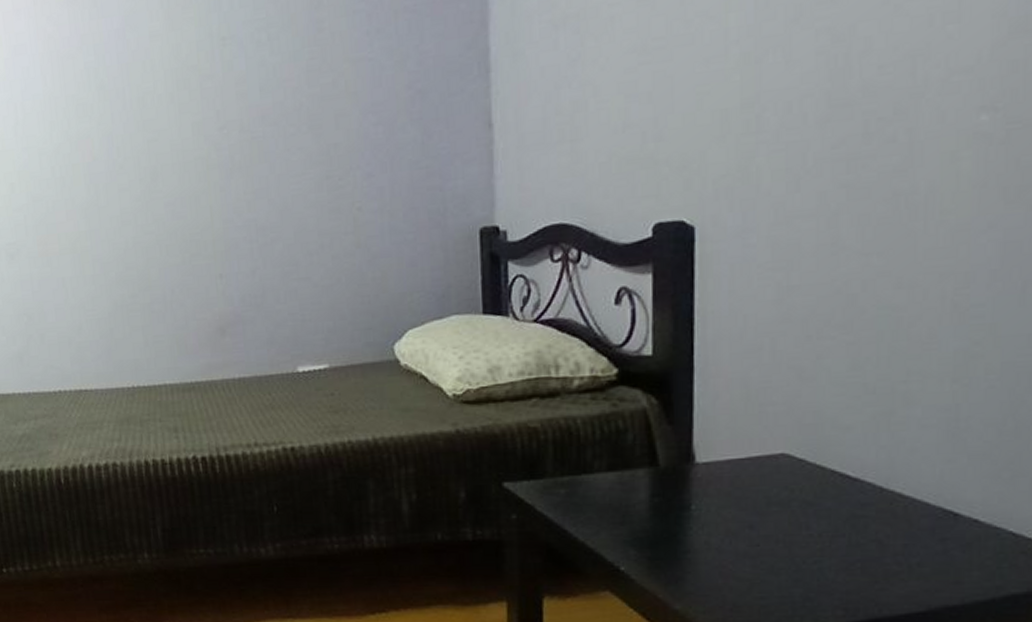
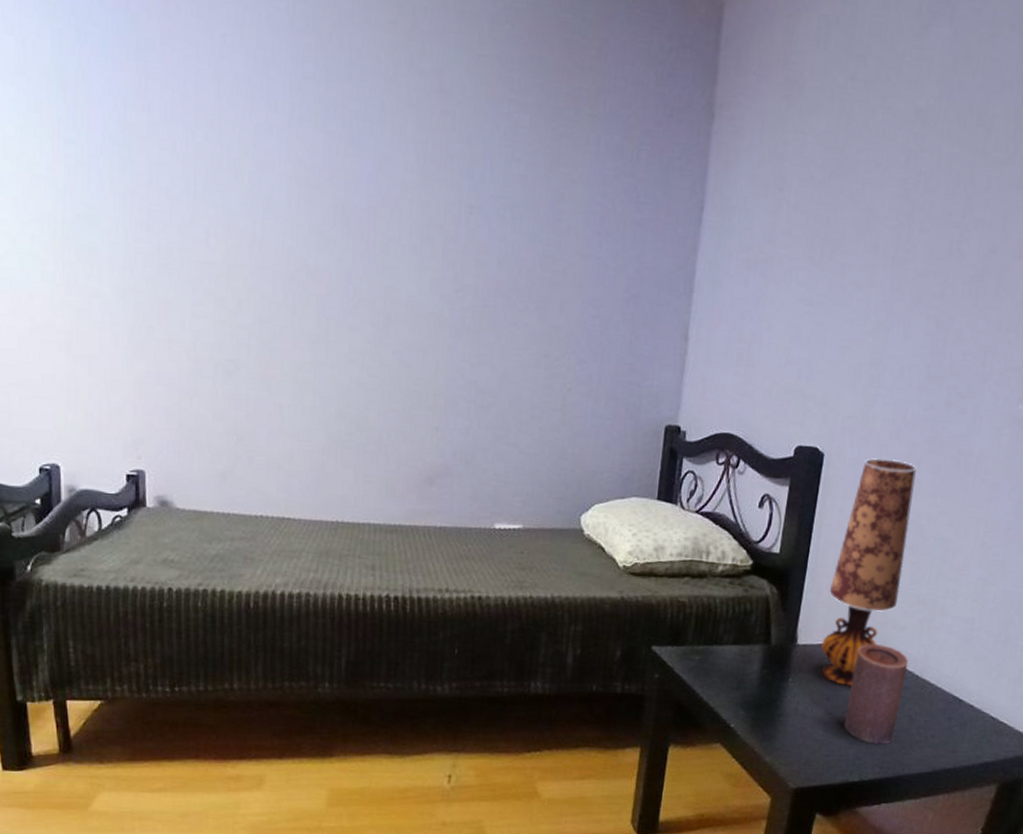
table lamp: none [730,217,835,509] -> present [821,458,917,686]
candle: none [779,452,864,580] -> present [844,644,909,745]

